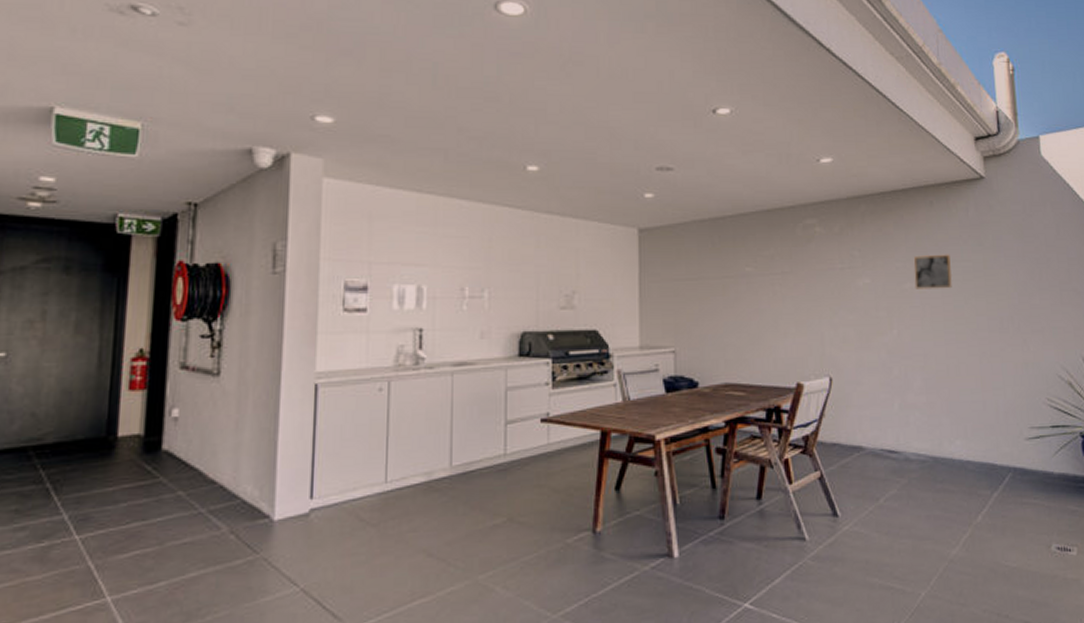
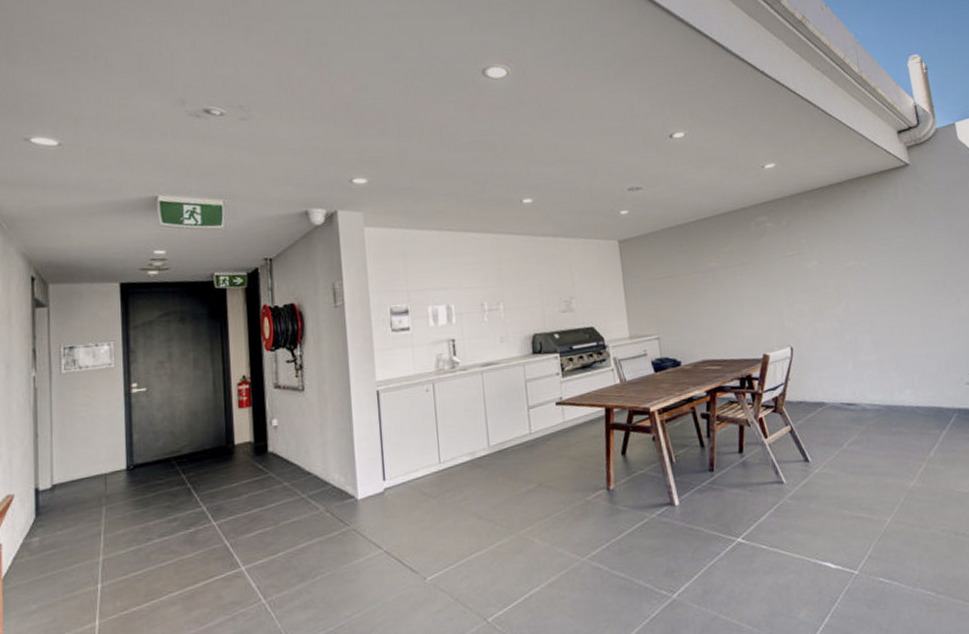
wall art: present [913,254,953,289] -> none [853,233,889,266]

